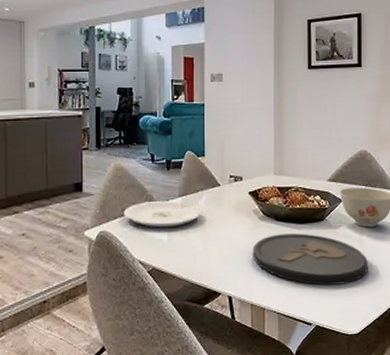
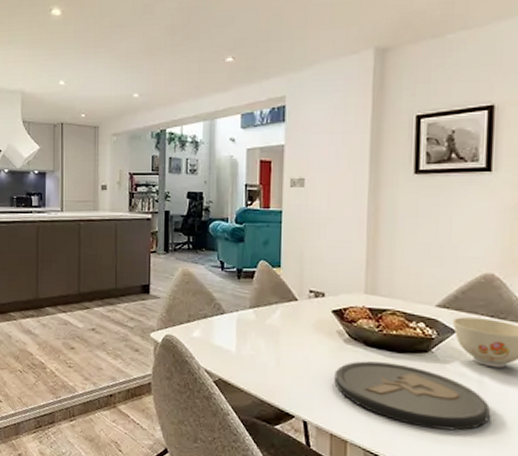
plate: present [124,201,201,228] -> none [191,310,274,339]

